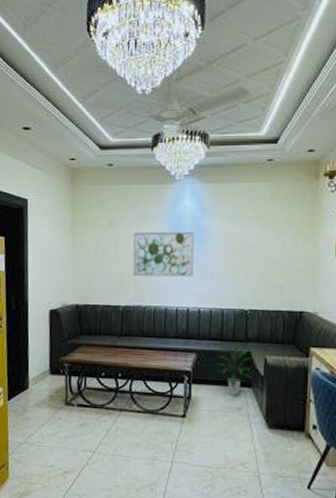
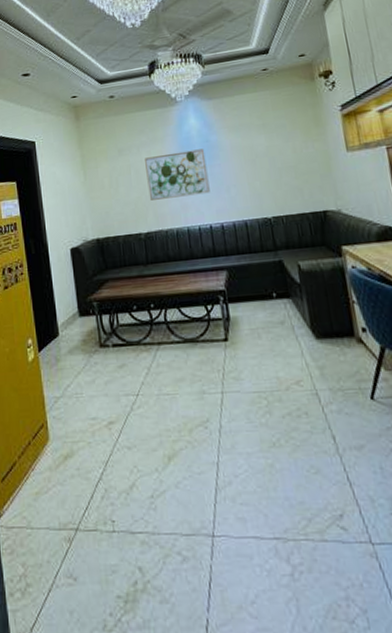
indoor plant: present [216,342,253,396] -> none [247,252,290,309]

